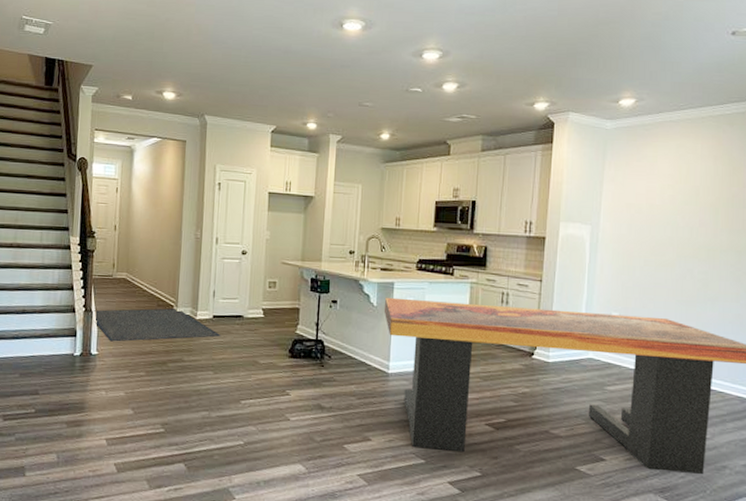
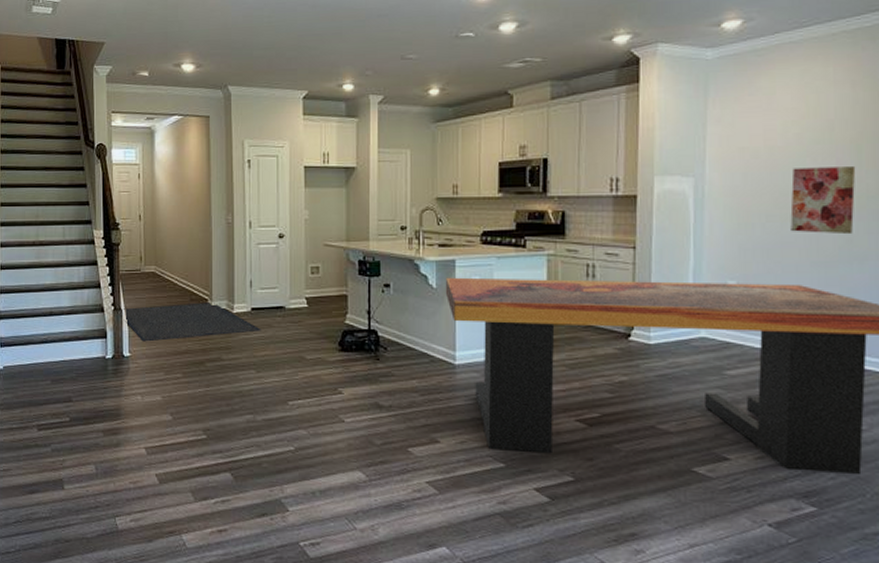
wall art: none [662,223,714,280] -> present [790,167,856,235]

